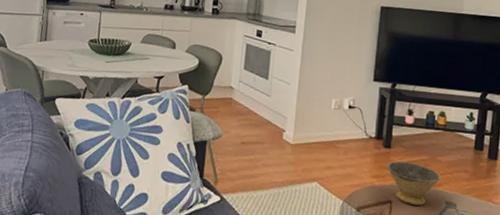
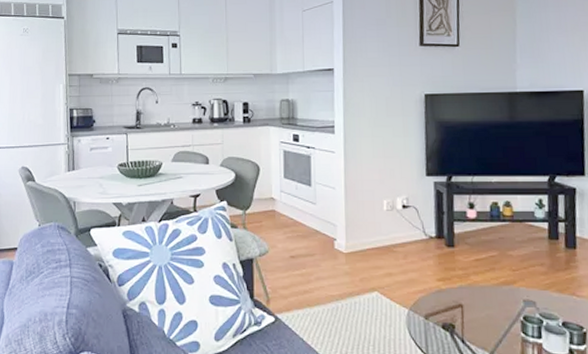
bowl: present [387,160,441,206] -> none [453,259,515,307]

